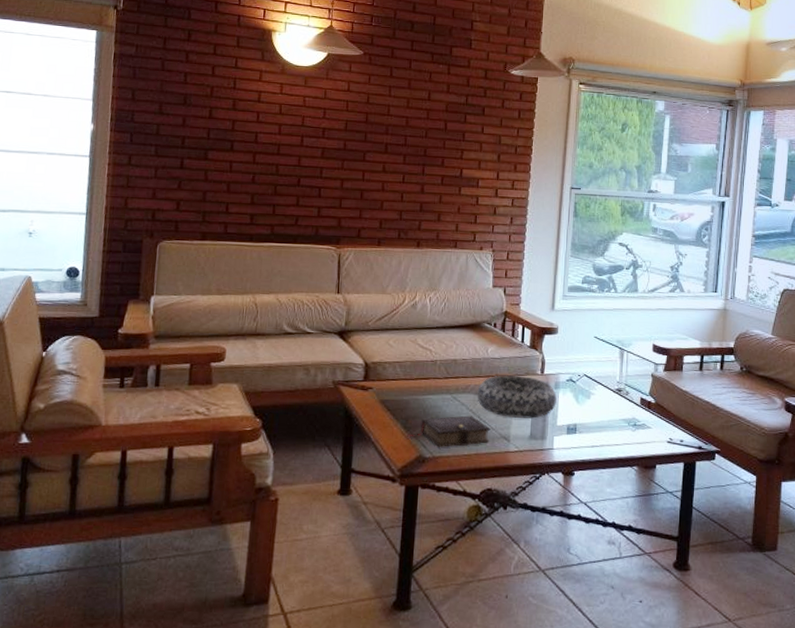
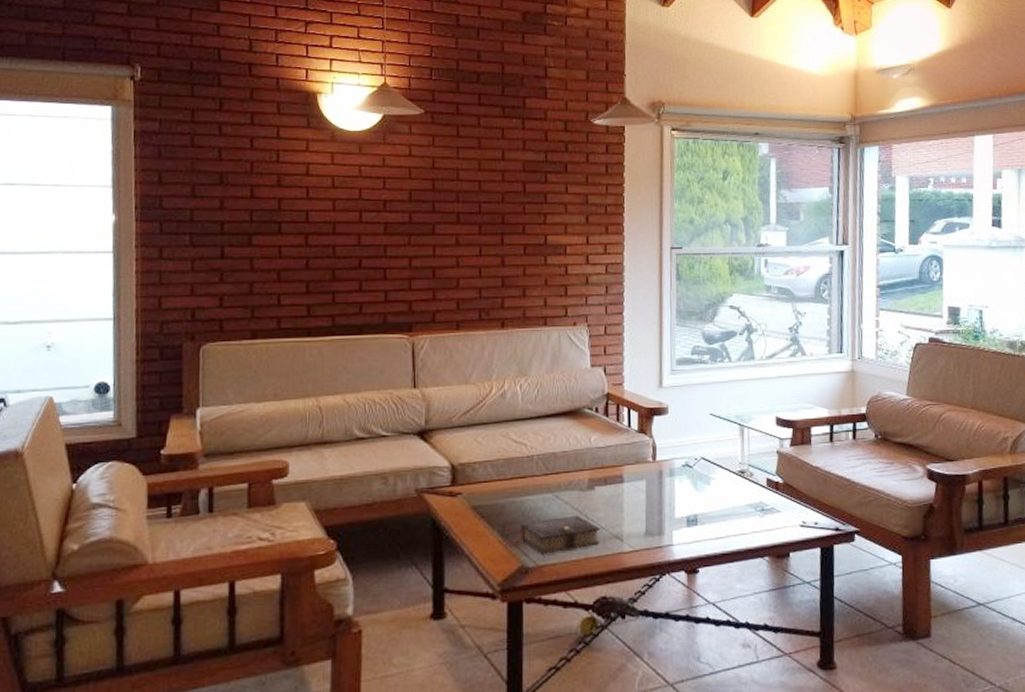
decorative bowl: present [477,374,557,419] -> none [582,464,673,514]

